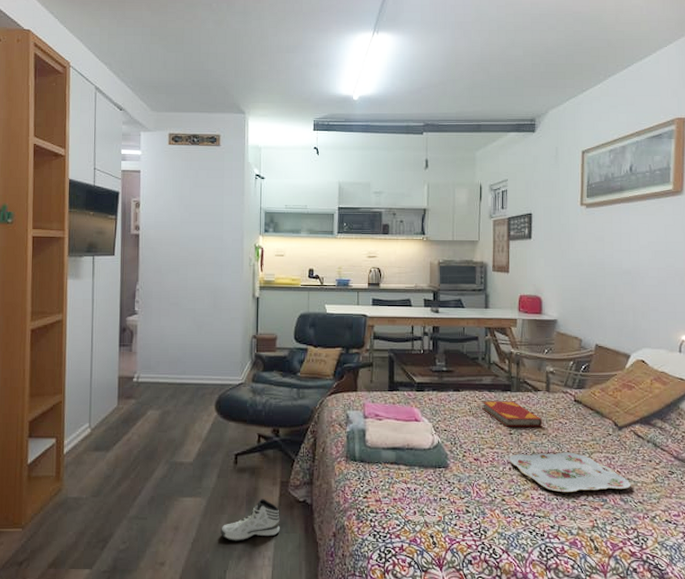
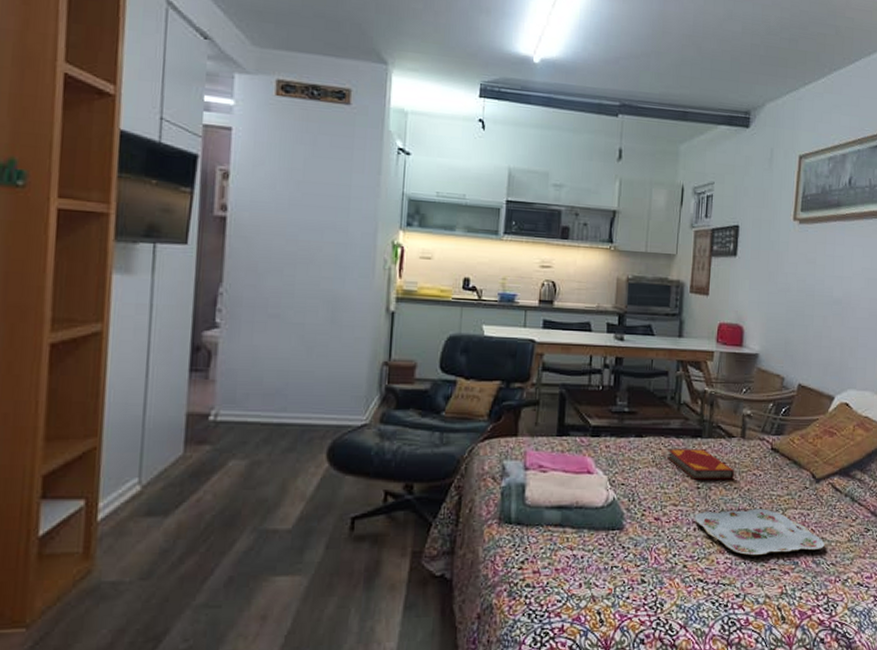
sneaker: present [221,499,280,541] -> none [327,575,409,631]

